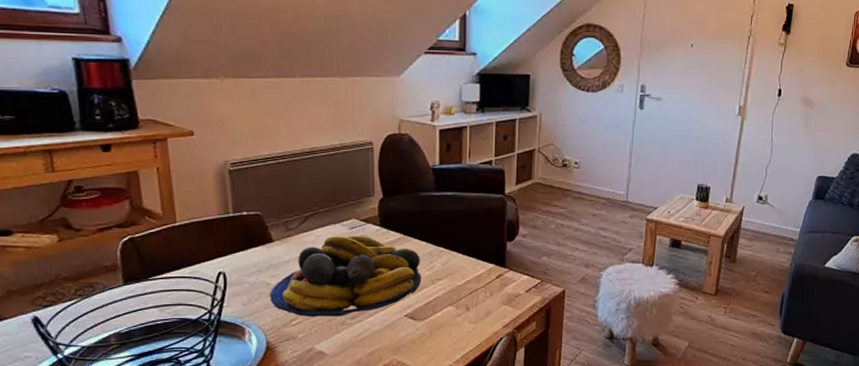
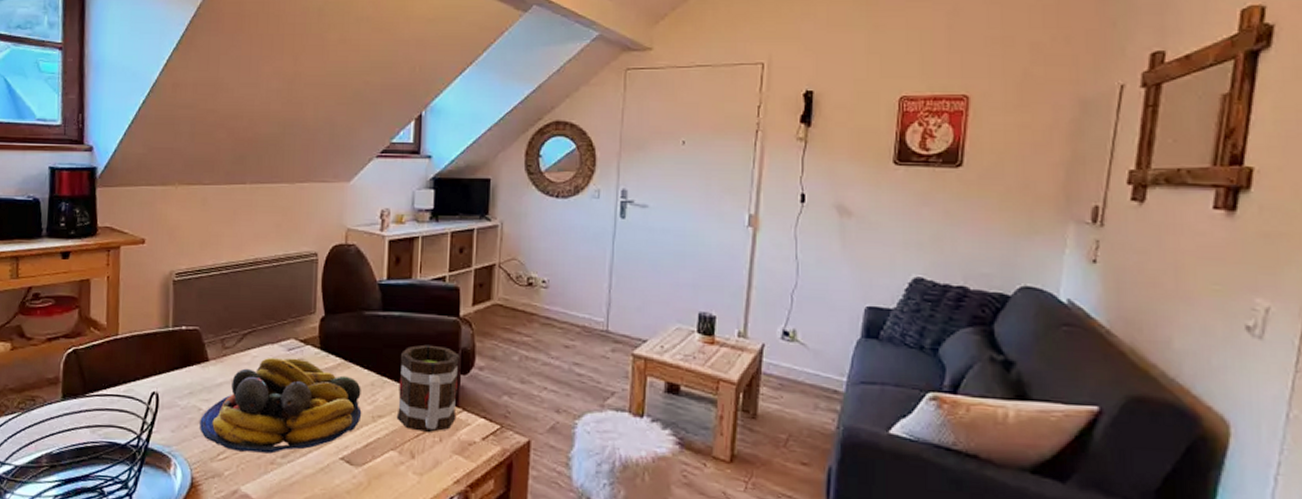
mug: none [453,218,506,290] -> present [396,344,460,433]

